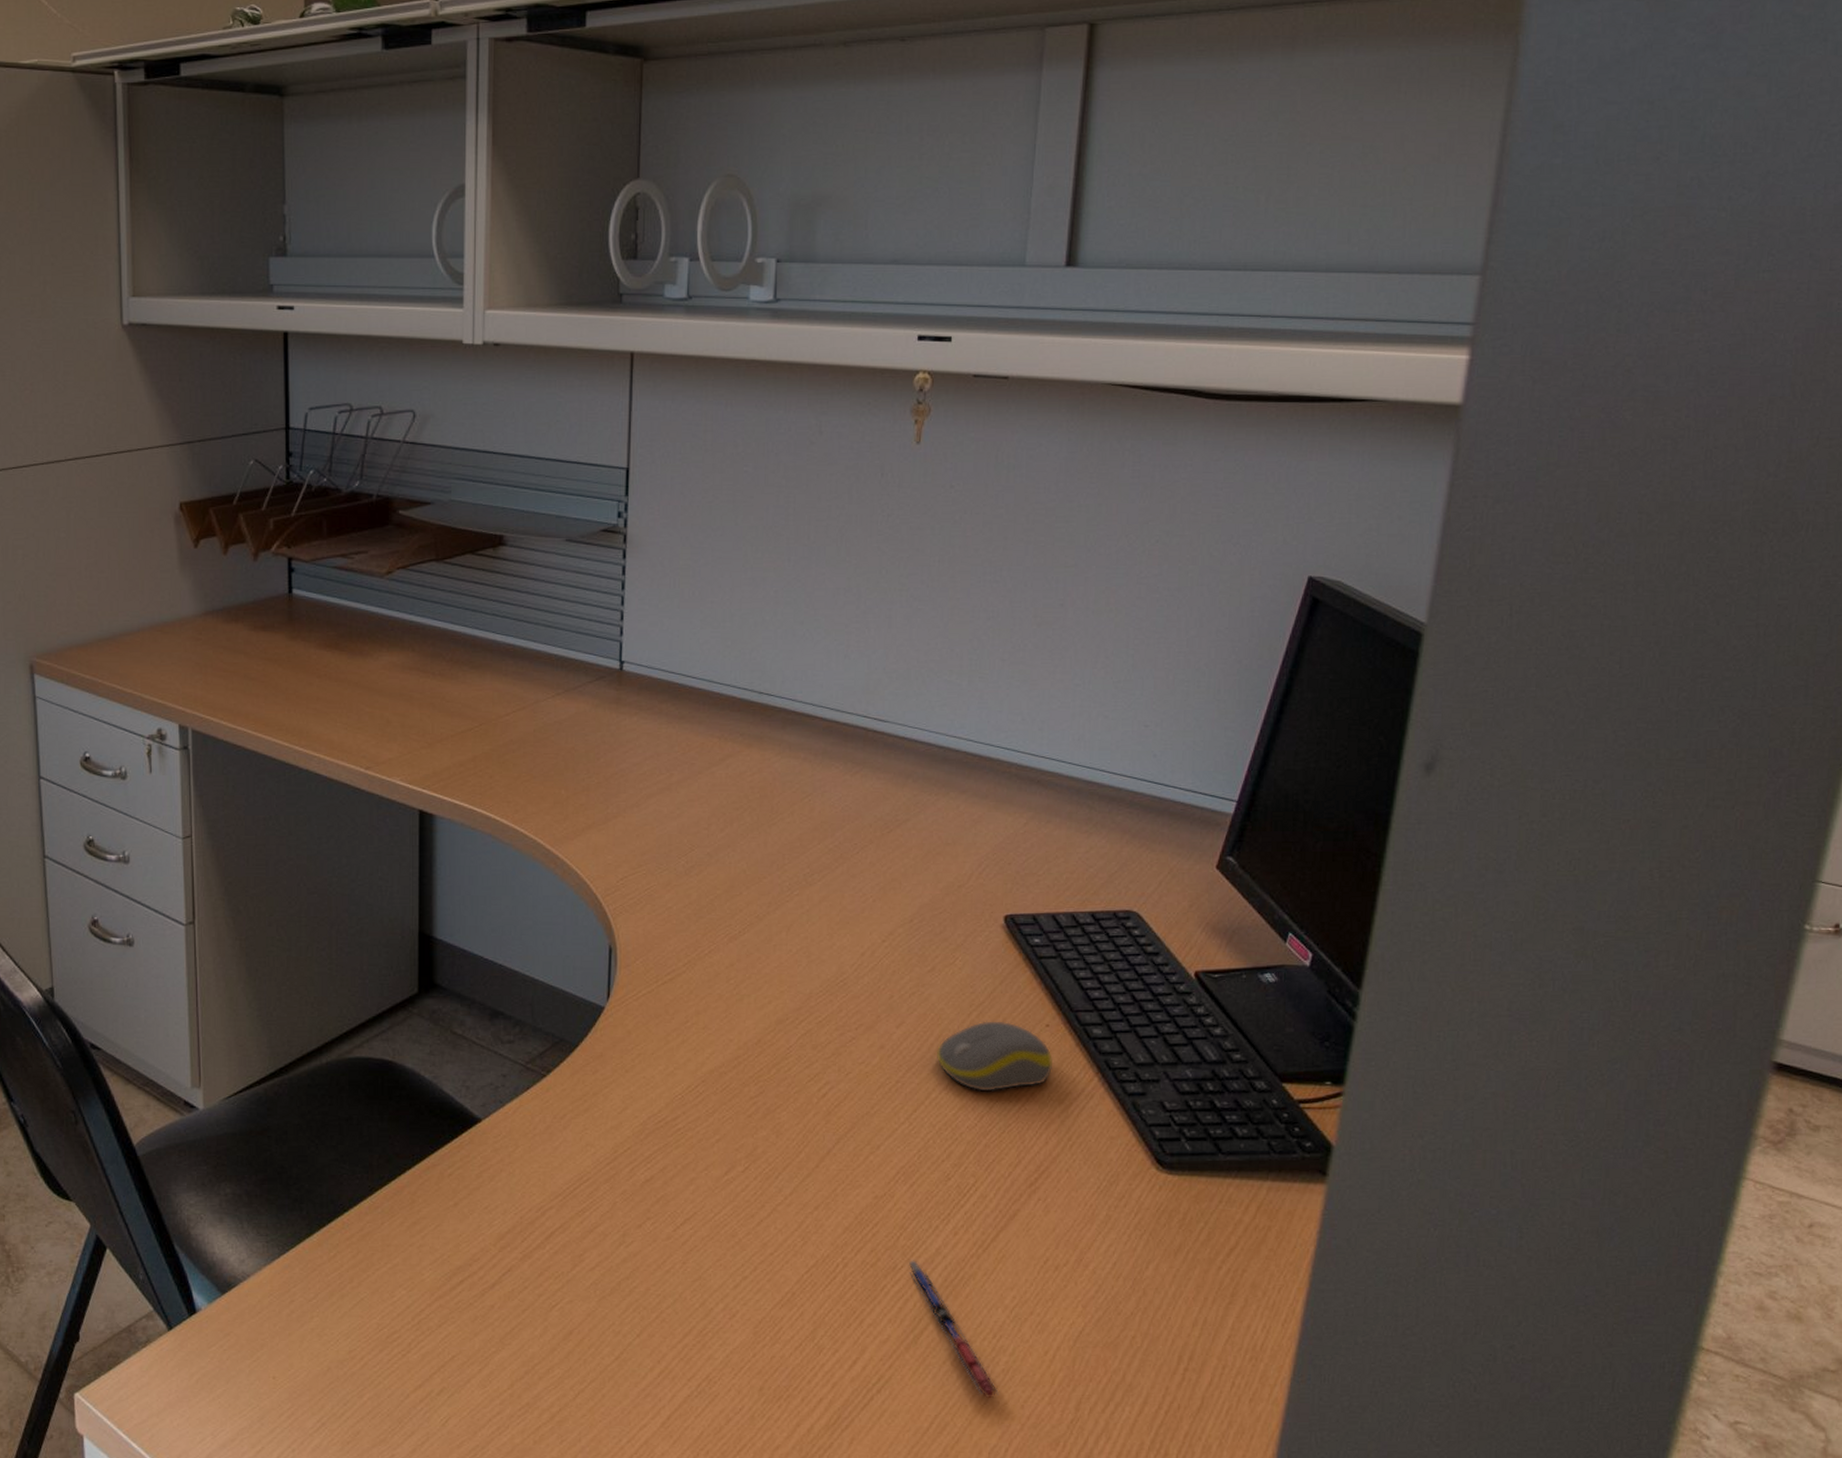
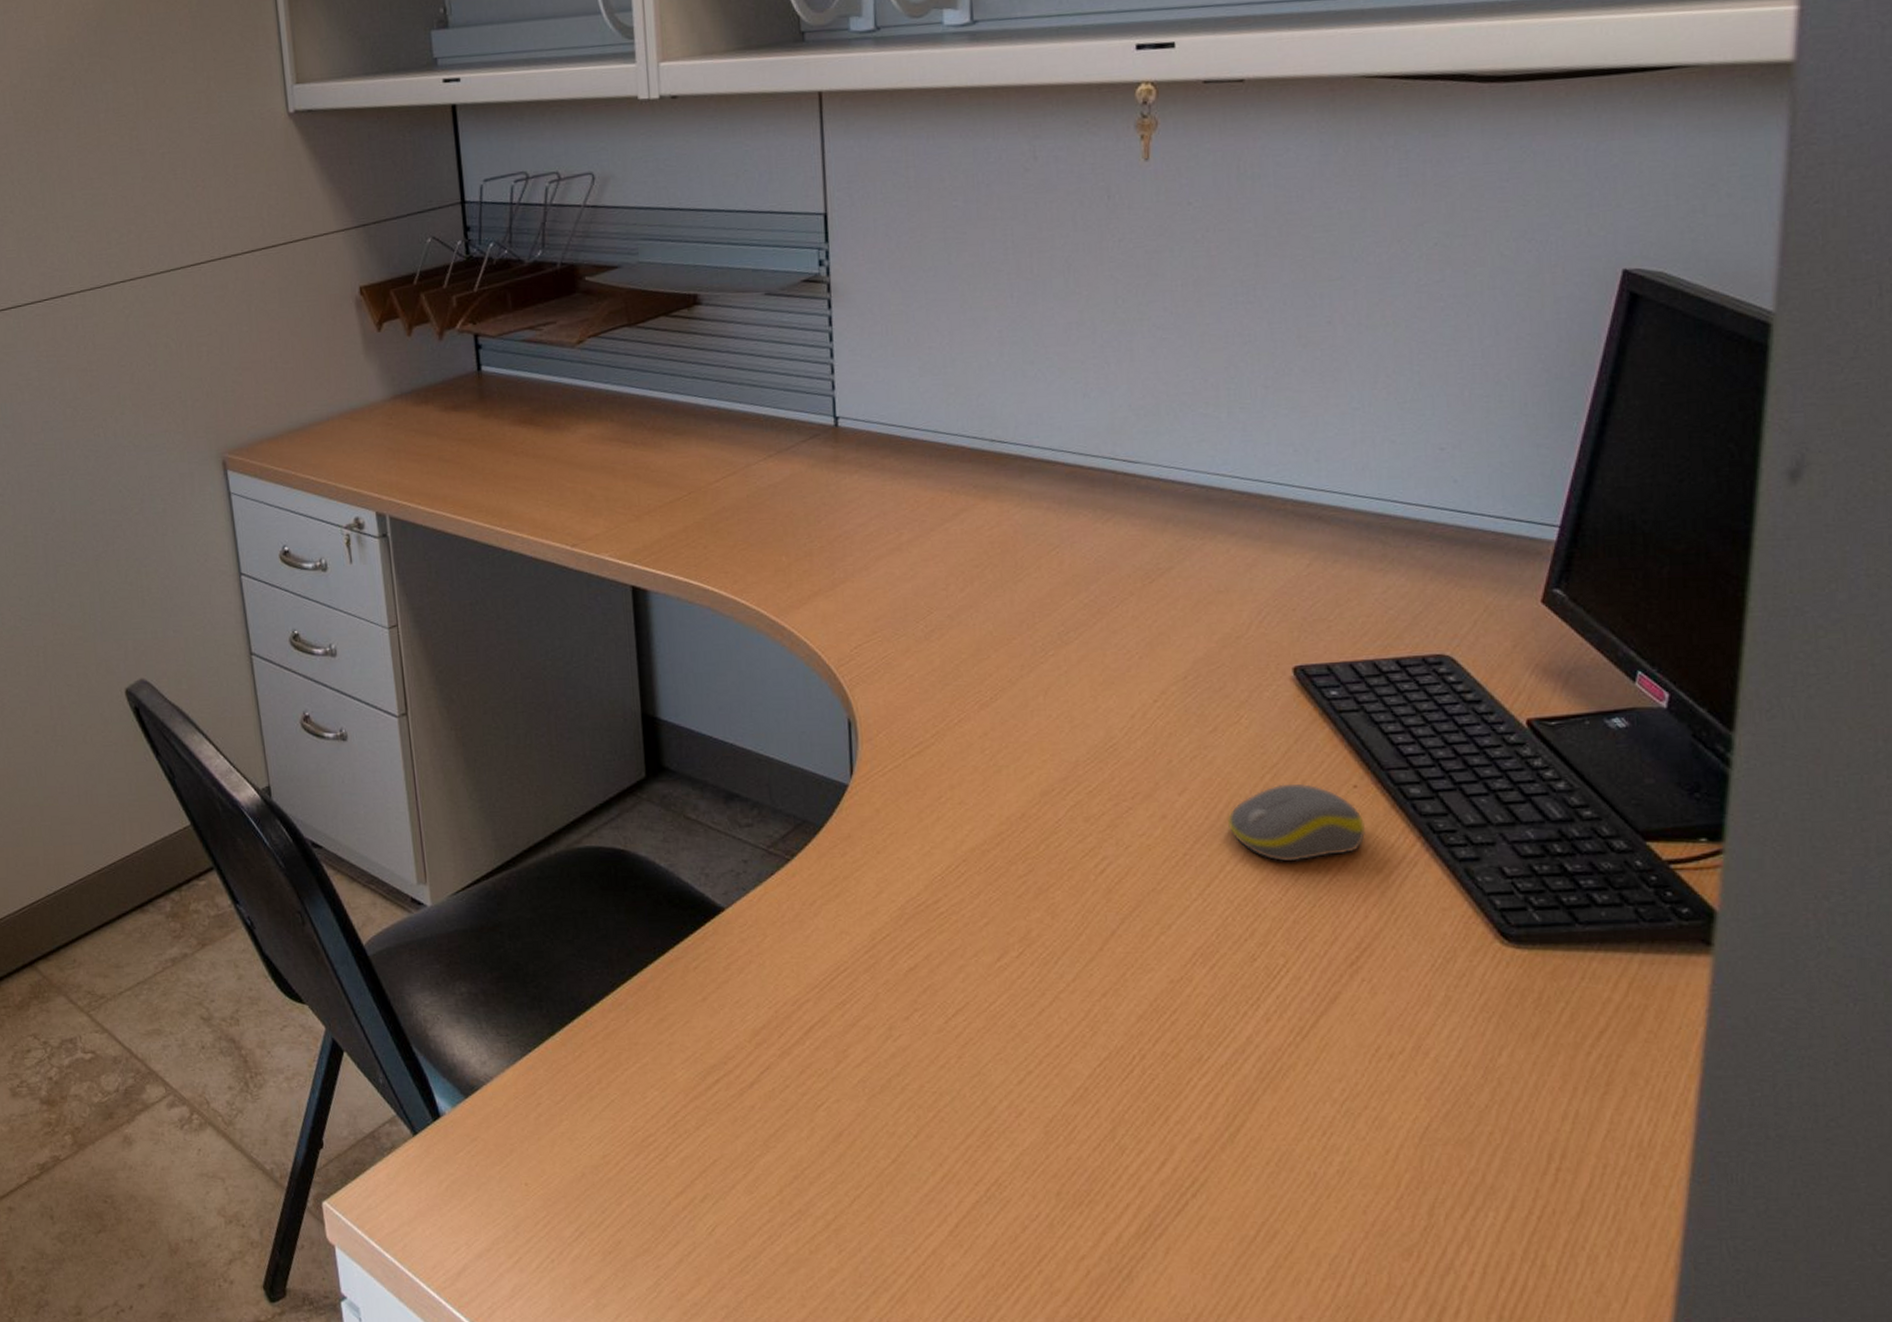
pen: present [908,1260,999,1399] -> none [1215,1050,1335,1203]

